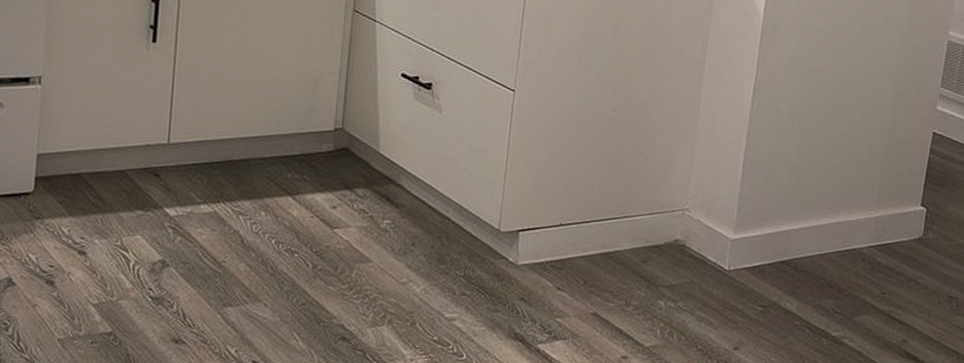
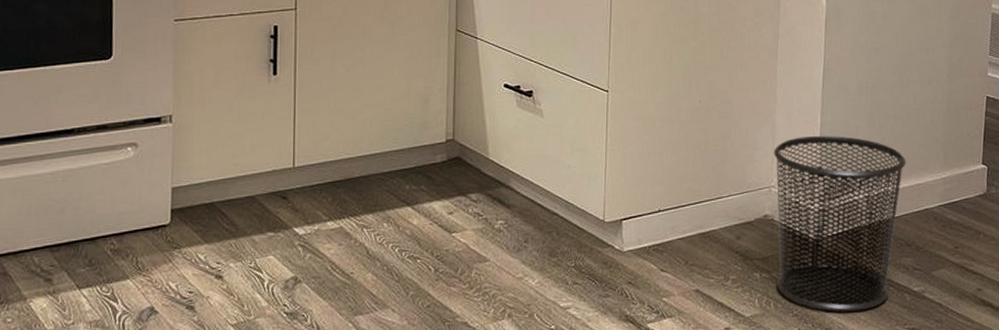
waste bin: none [682,158,837,352] -> present [773,136,906,312]

